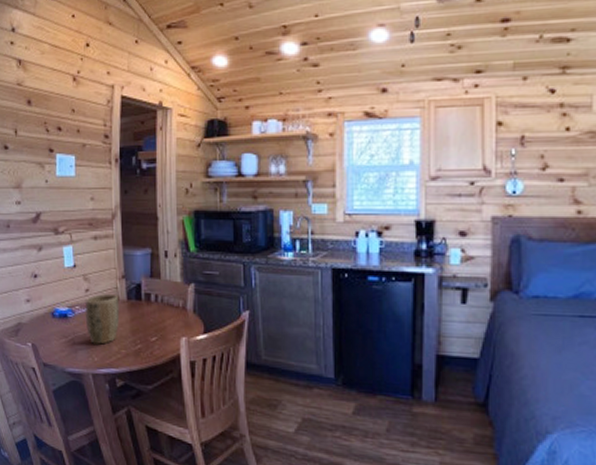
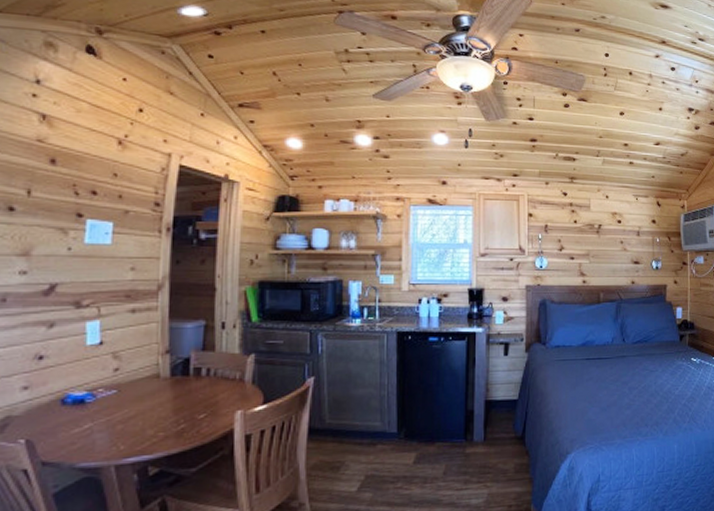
plant pot: present [86,294,120,345] -> none [112,372,160,430]

